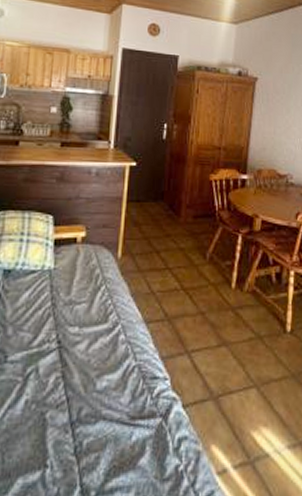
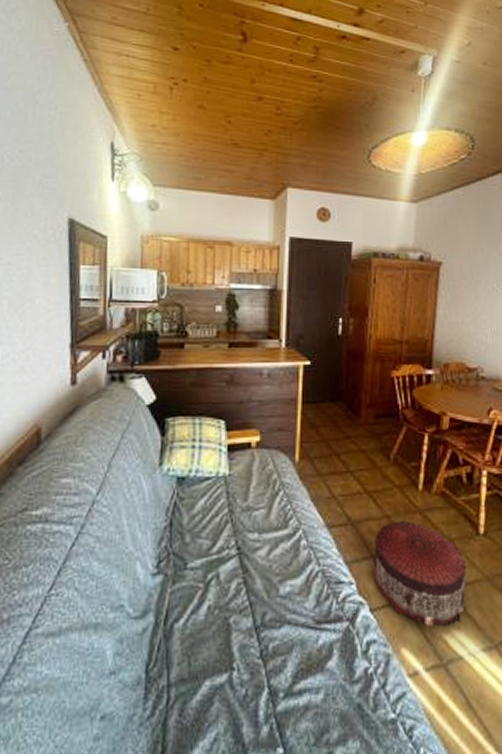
pouf: none [186,318,275,424] -> present [372,521,467,627]

